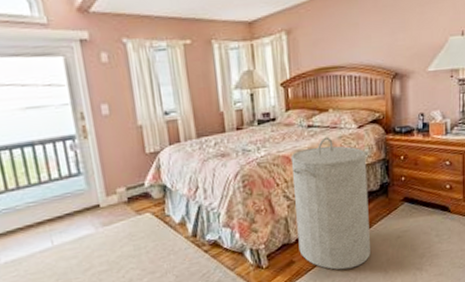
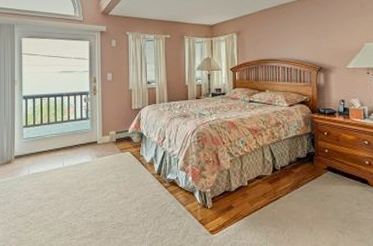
laundry hamper: present [290,136,370,270] -> none [235,110,297,221]

